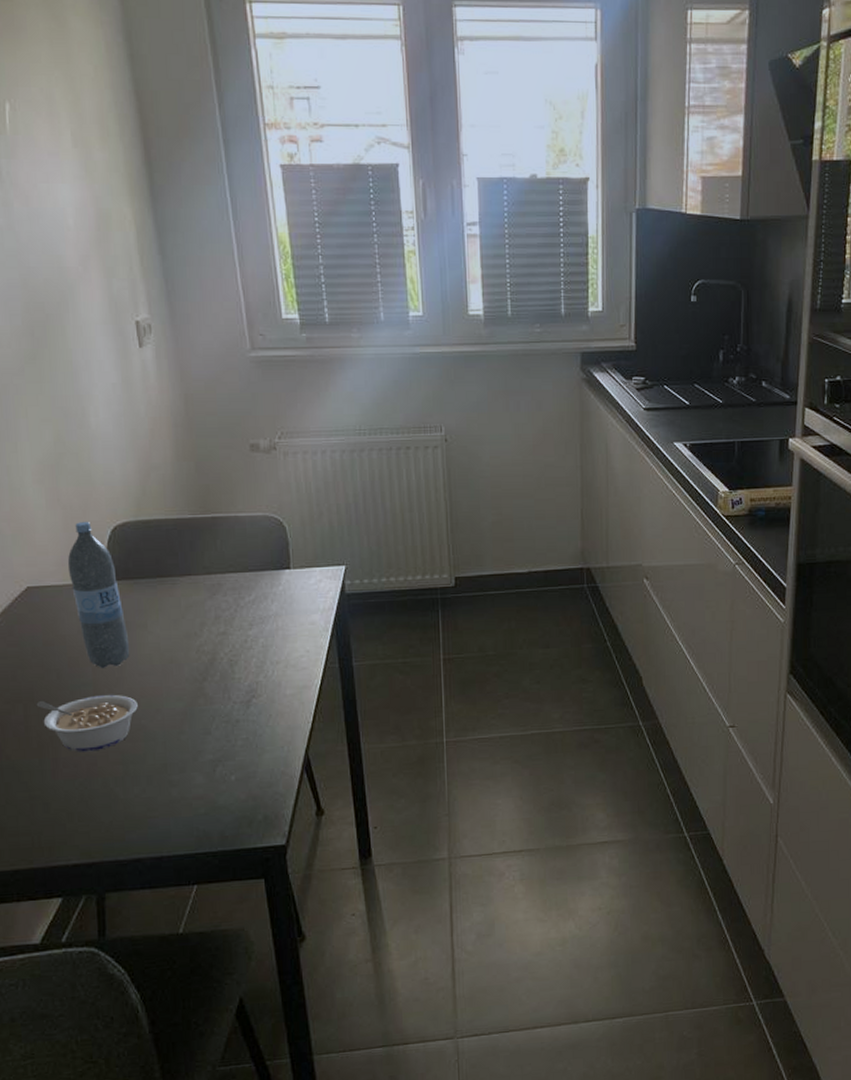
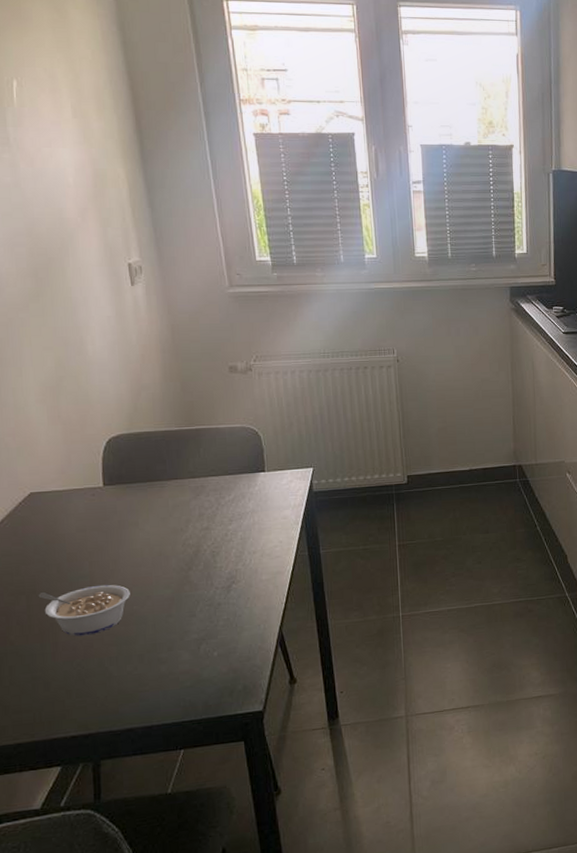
water bottle: present [67,522,130,668] -> none [67,435,123,562]

